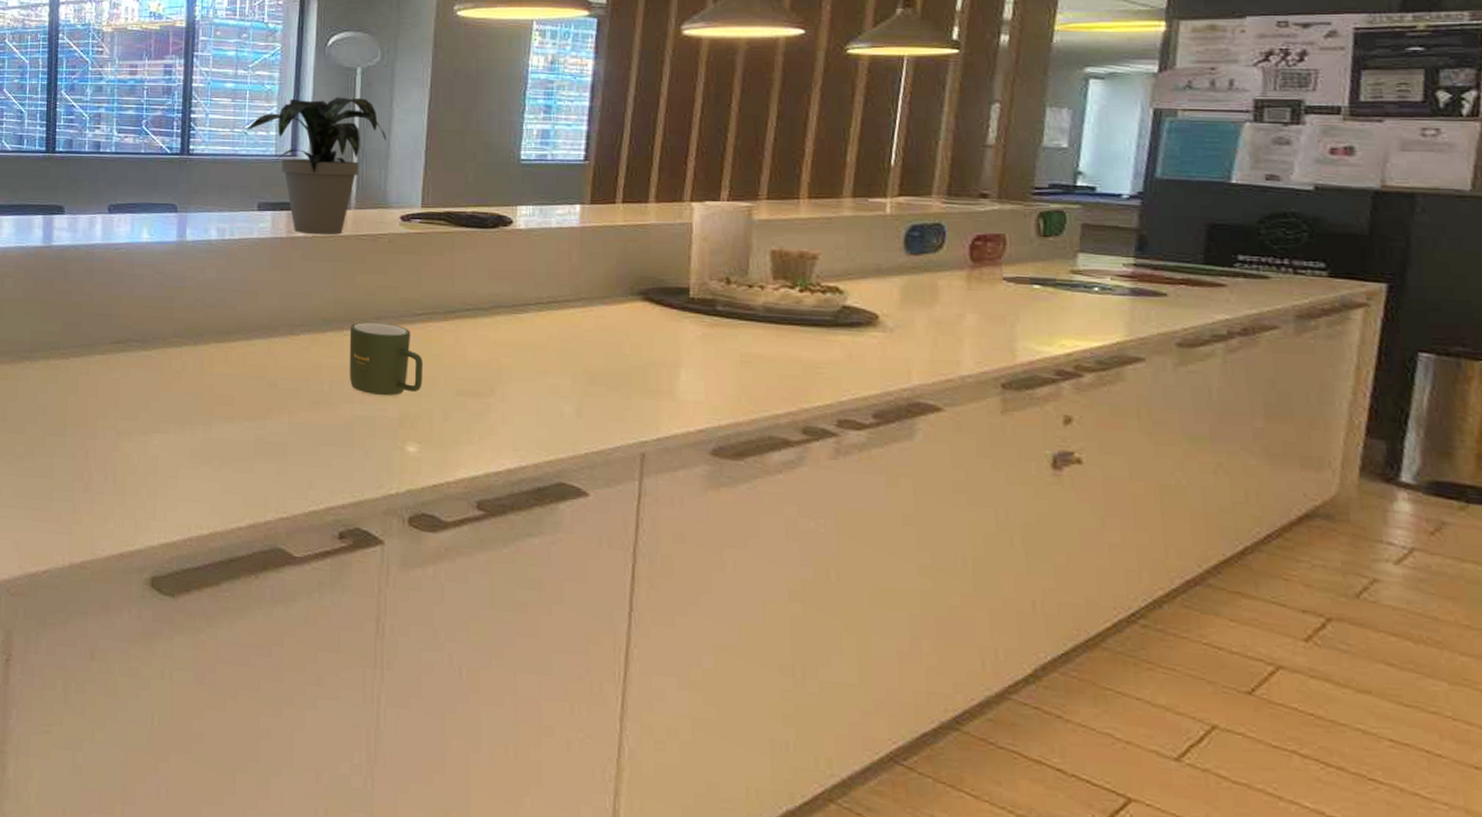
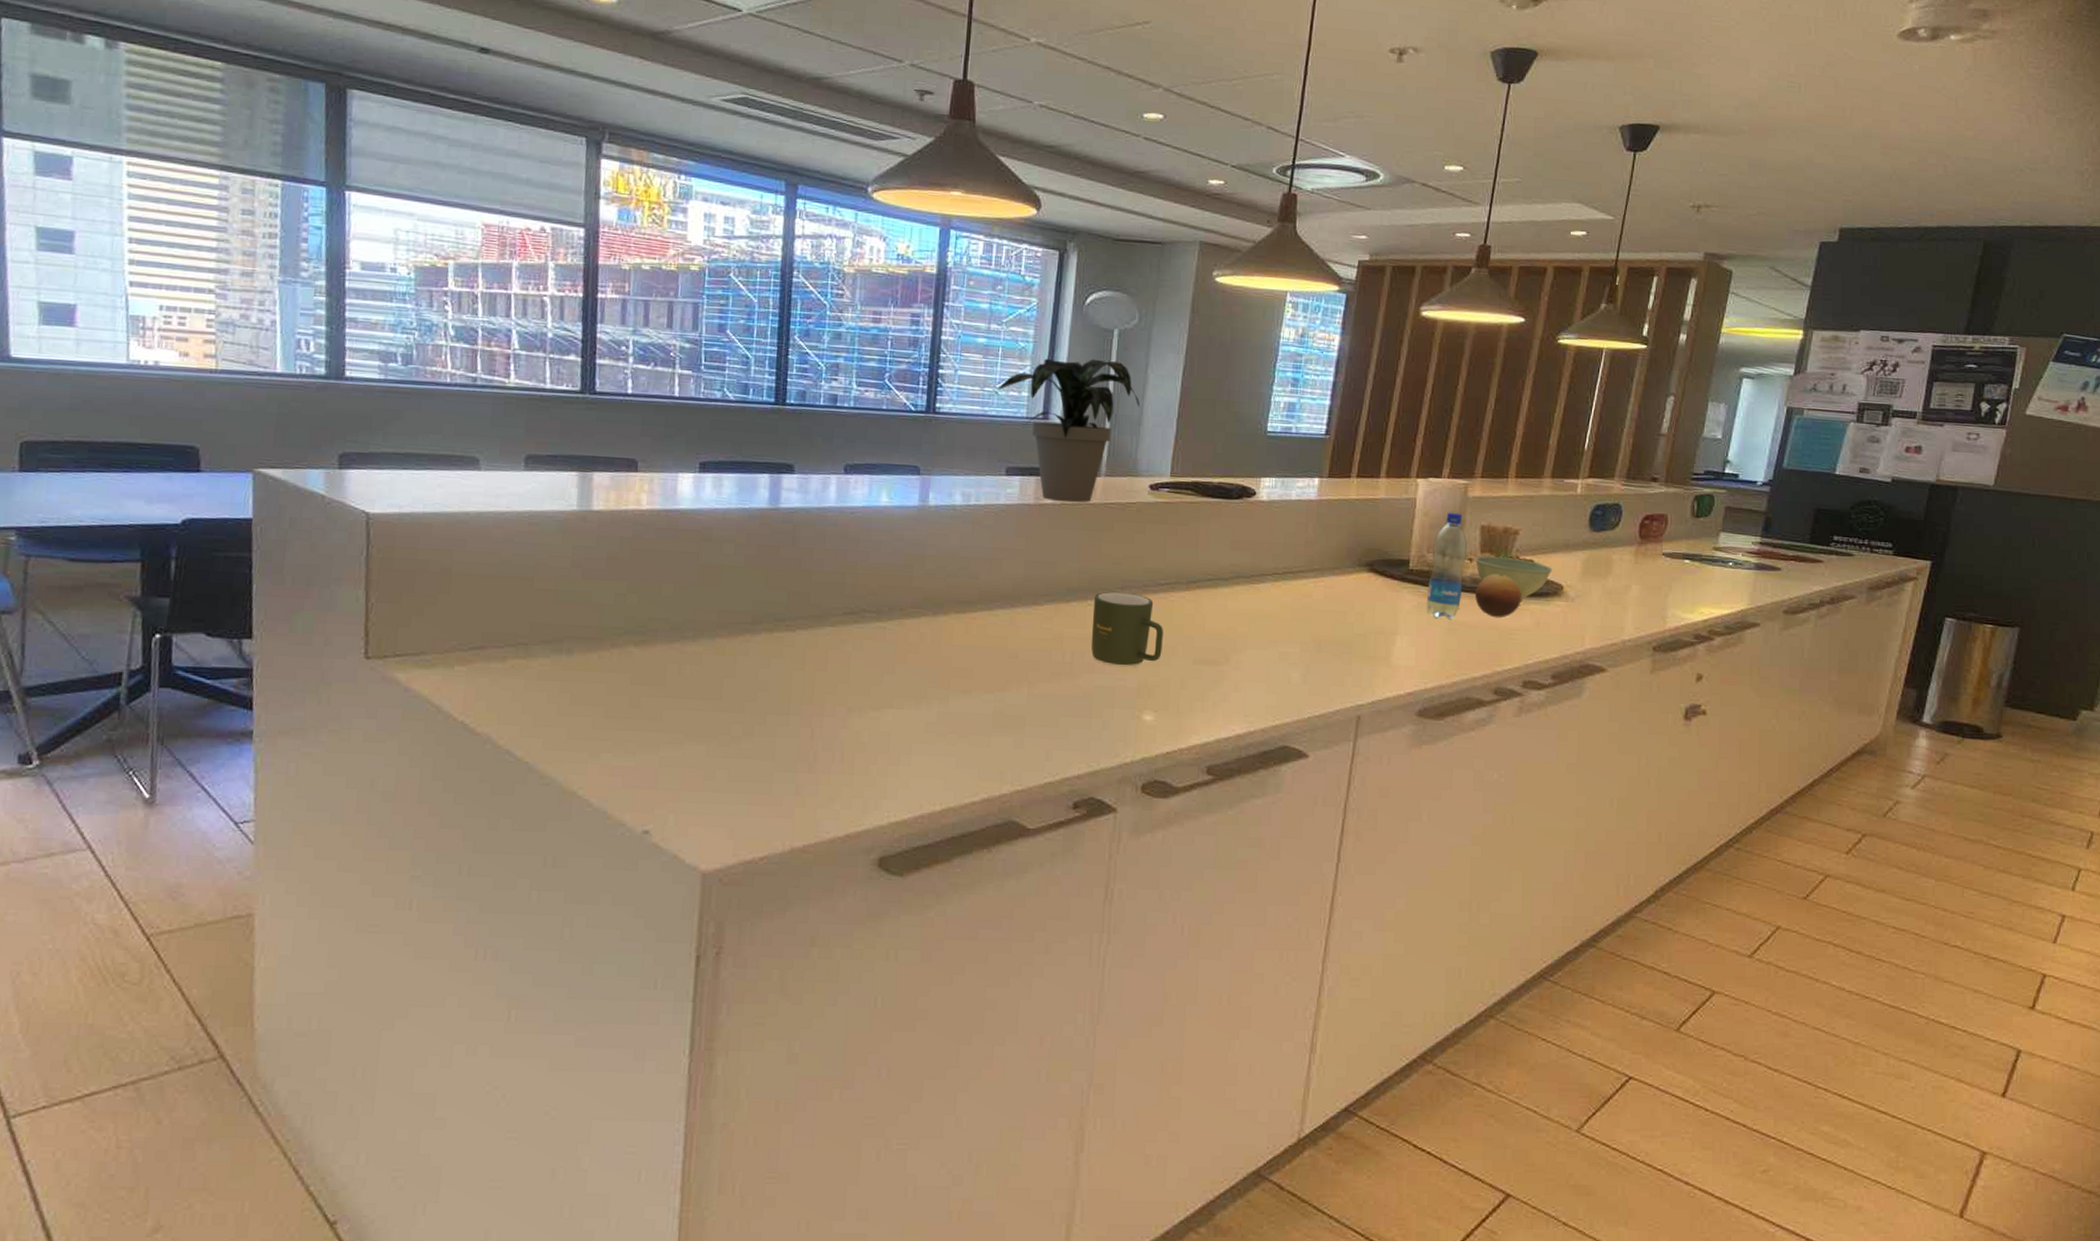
bottle: none [712,236,756,353] -> present [1426,512,1467,621]
bowl: none [767,282,864,333] -> present [1475,555,1553,602]
fruit: none [769,301,828,351] -> present [1474,573,1522,619]

